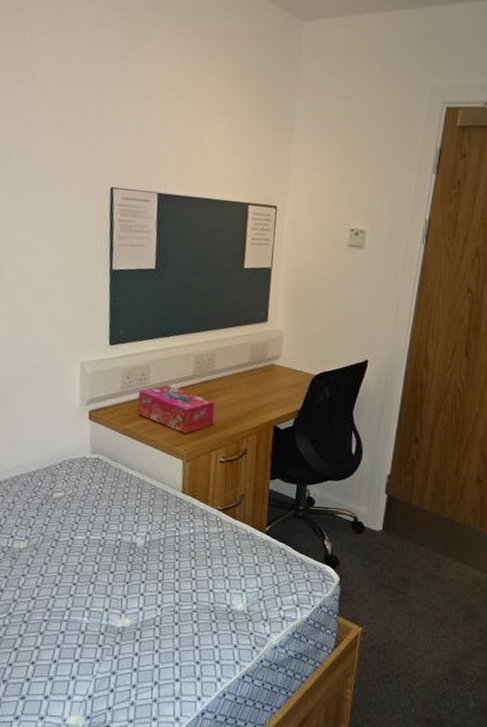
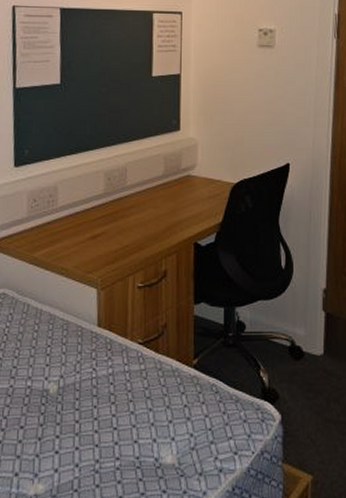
tissue box: present [138,385,215,434] -> none [46,206,129,259]

